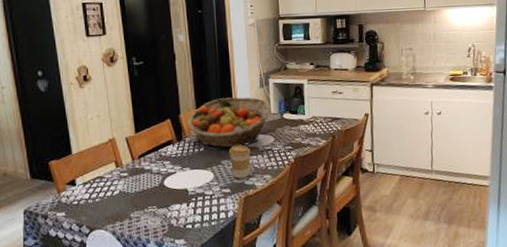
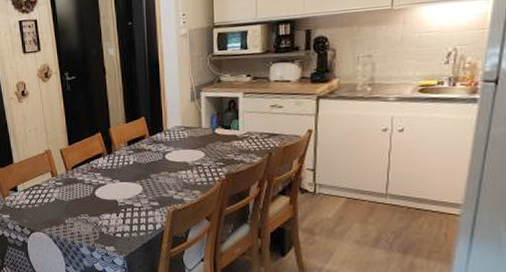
fruit basket: present [187,97,271,148] -> none [117,111,202,162]
coffee cup: present [228,145,251,178] -> none [157,159,180,192]

